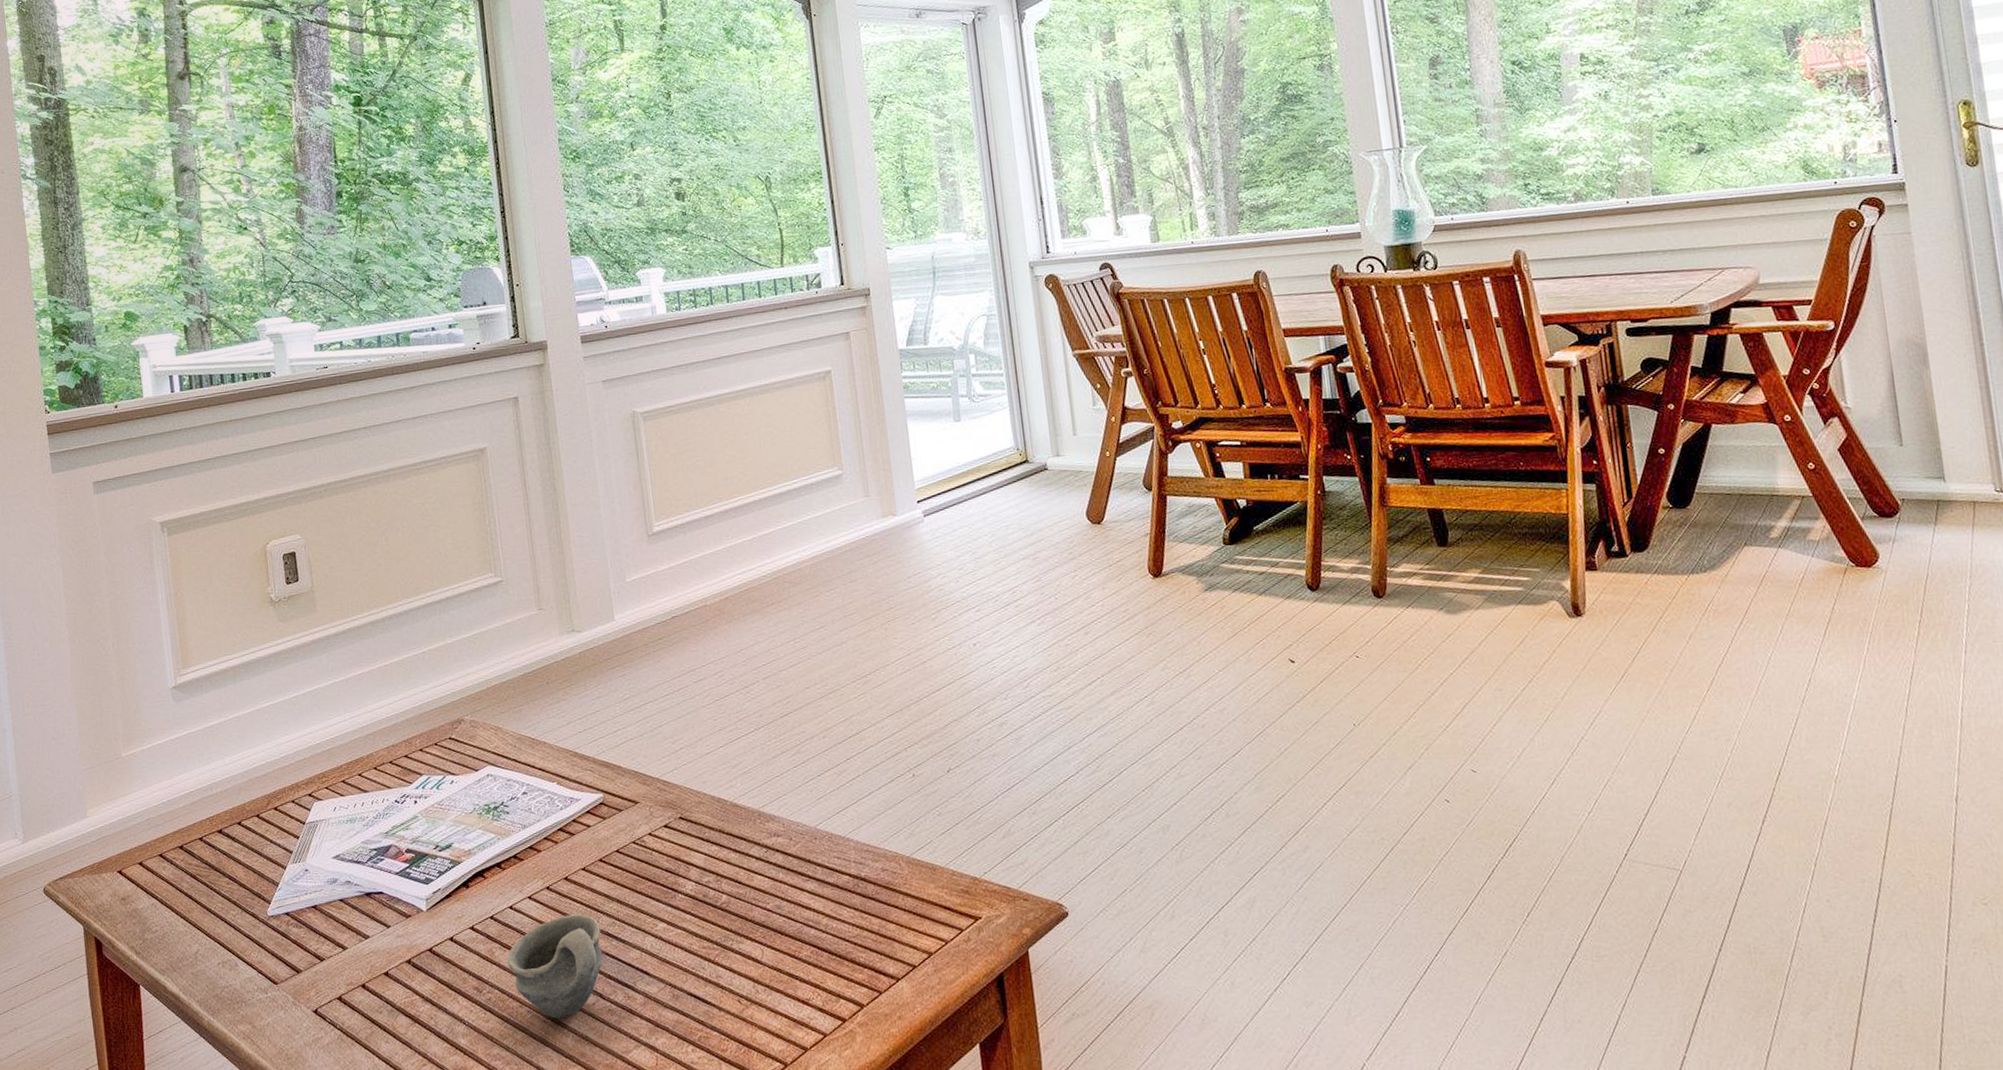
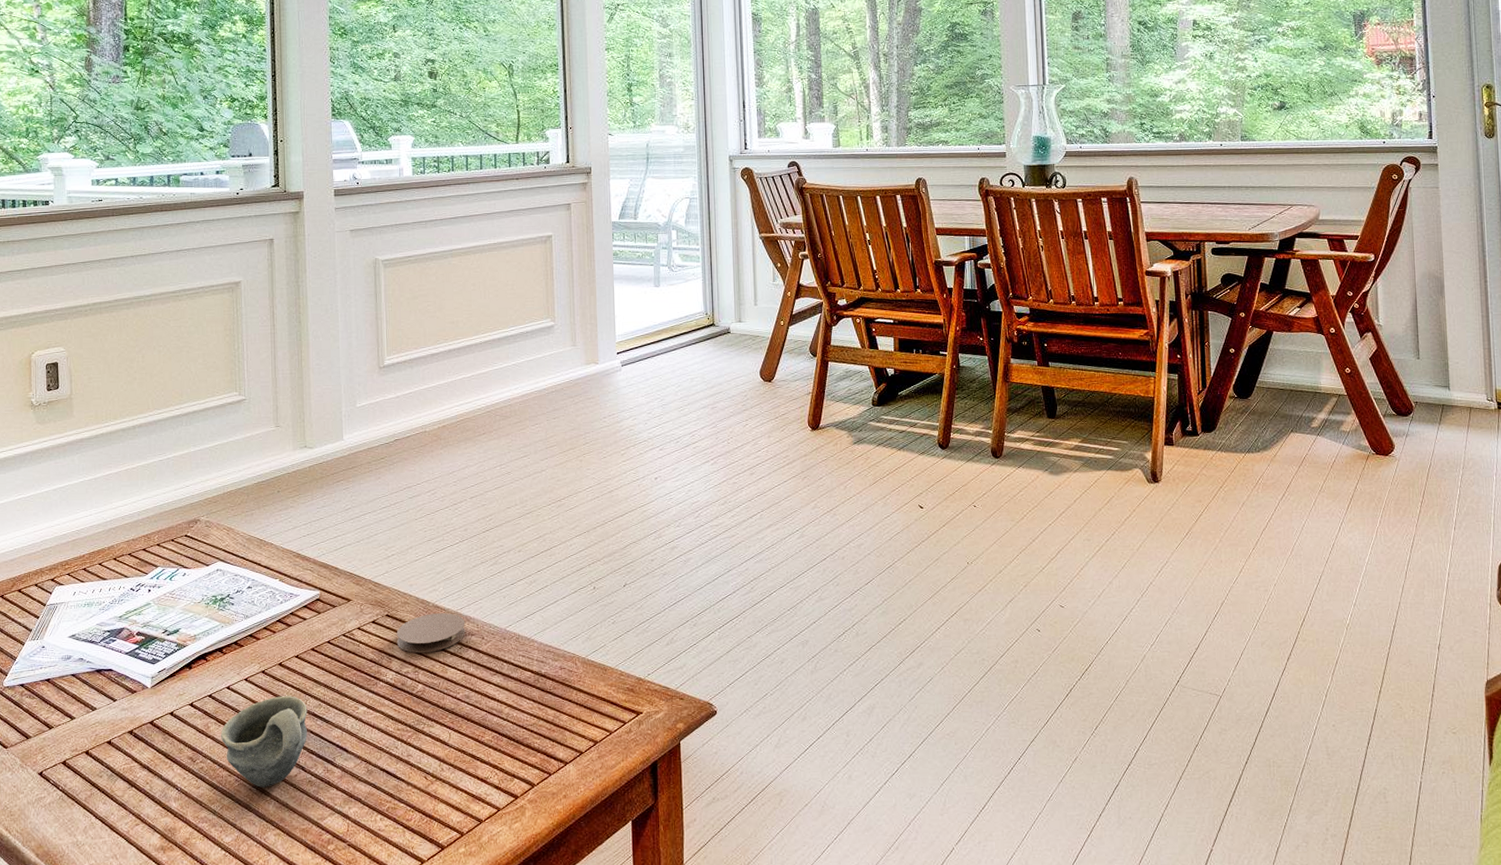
coaster: none [692,812,771,860] -> present [396,613,466,654]

